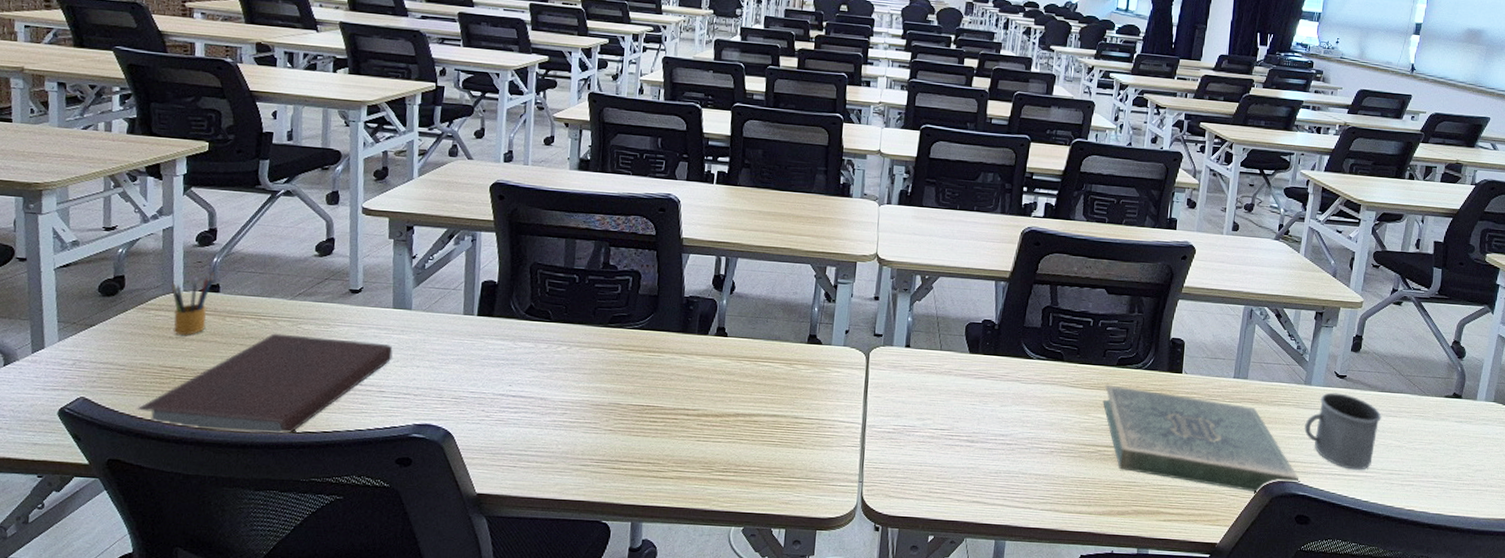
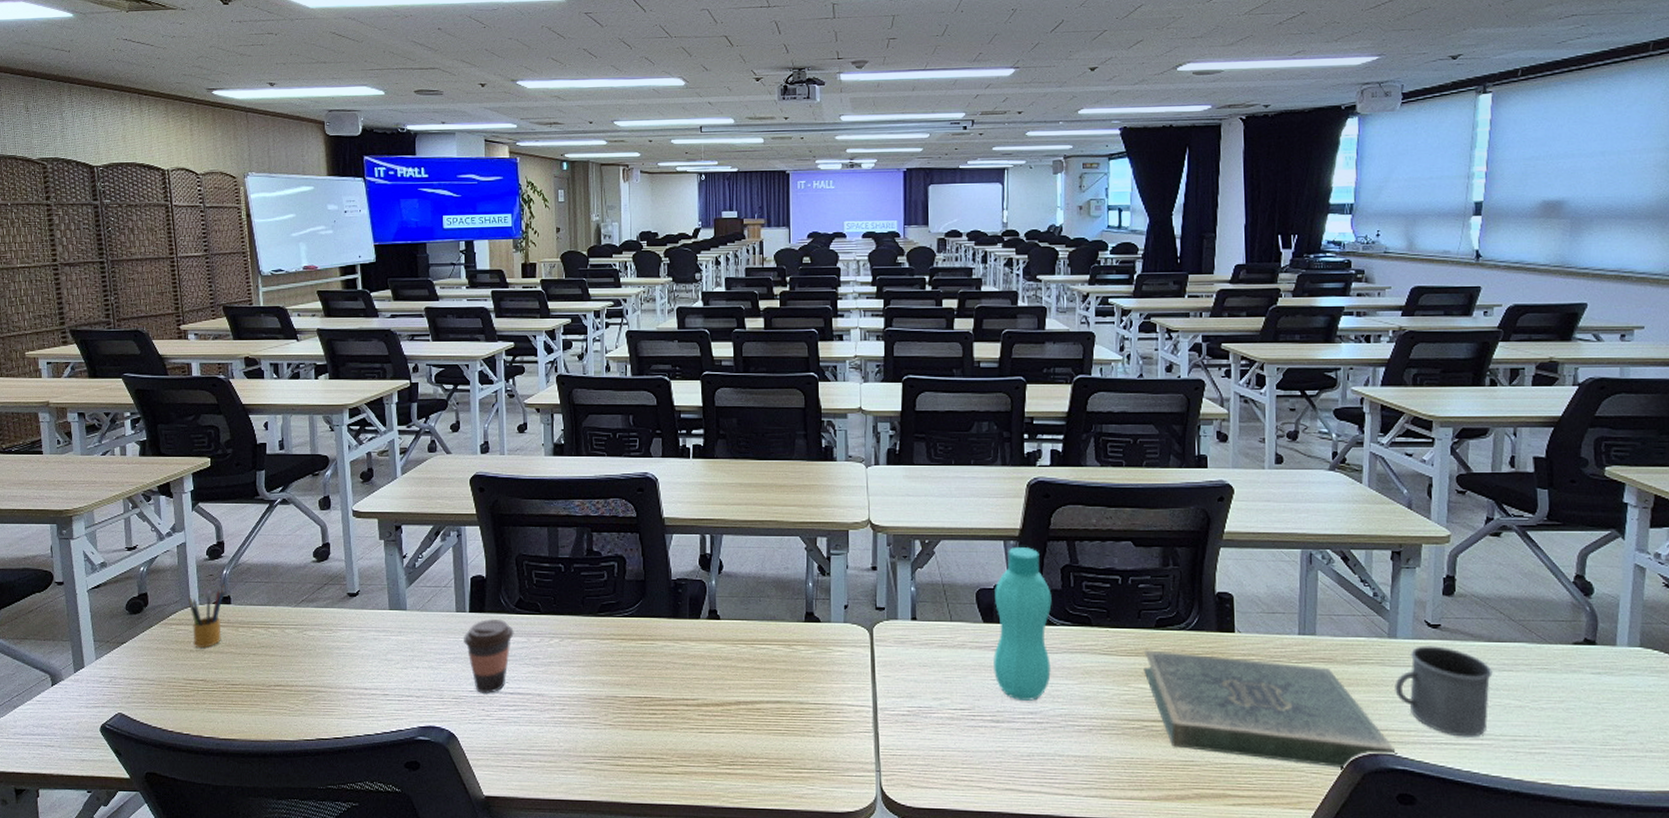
notebook: present [137,333,393,434] -> none [167,641,393,742]
coffee cup: none [469,323,522,395] -> present [464,618,514,693]
bottle: none [974,287,1032,425] -> present [994,547,1052,701]

